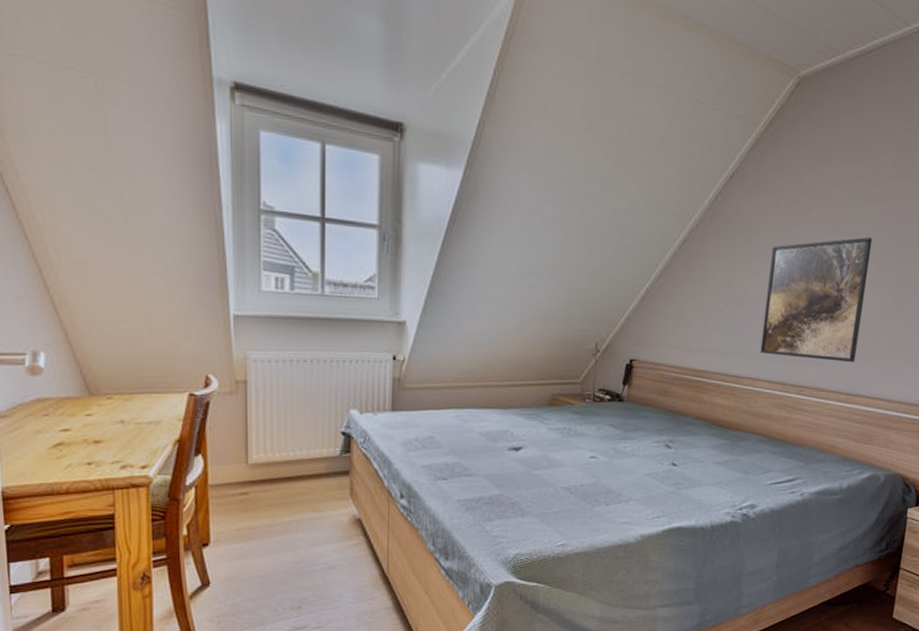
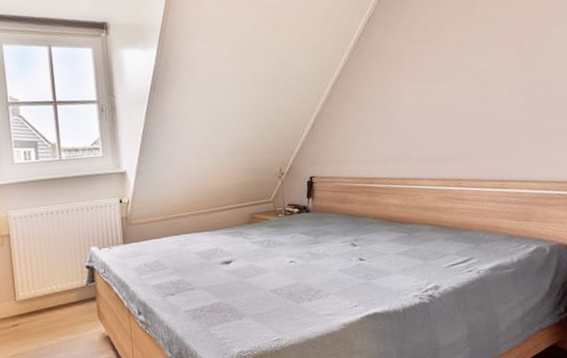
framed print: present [760,237,873,362] -> none [413,50,502,157]

